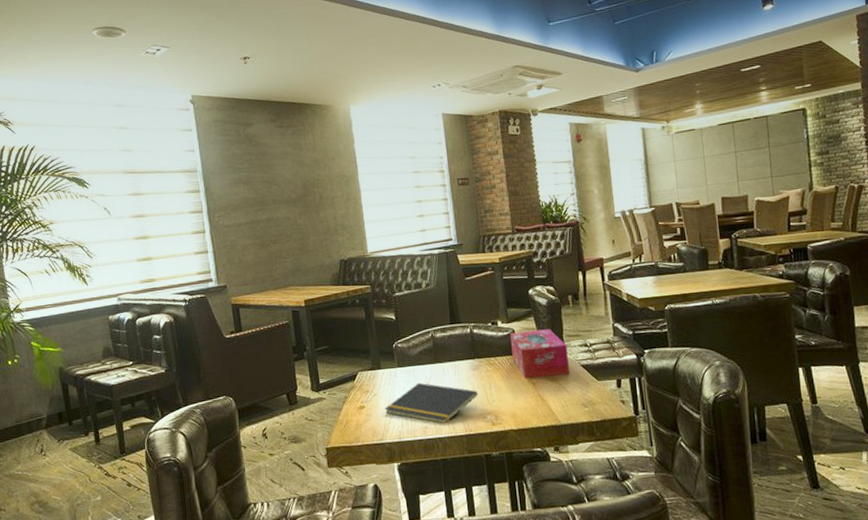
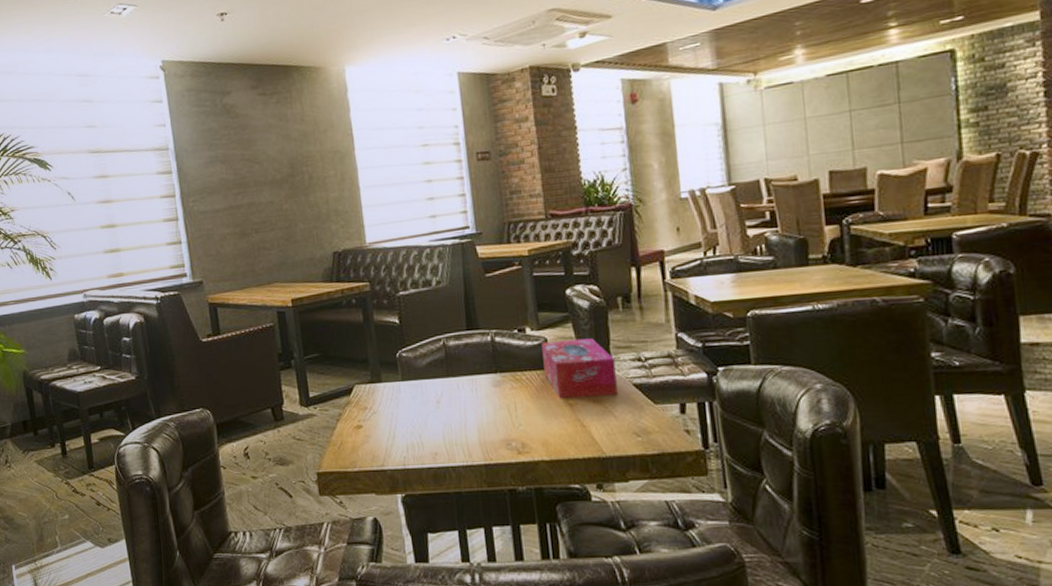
notepad: present [385,382,478,423] -> none [386,399,501,449]

